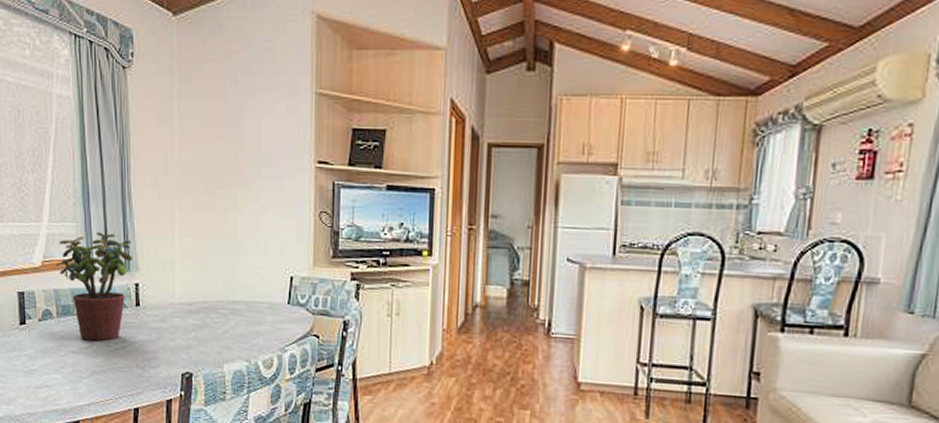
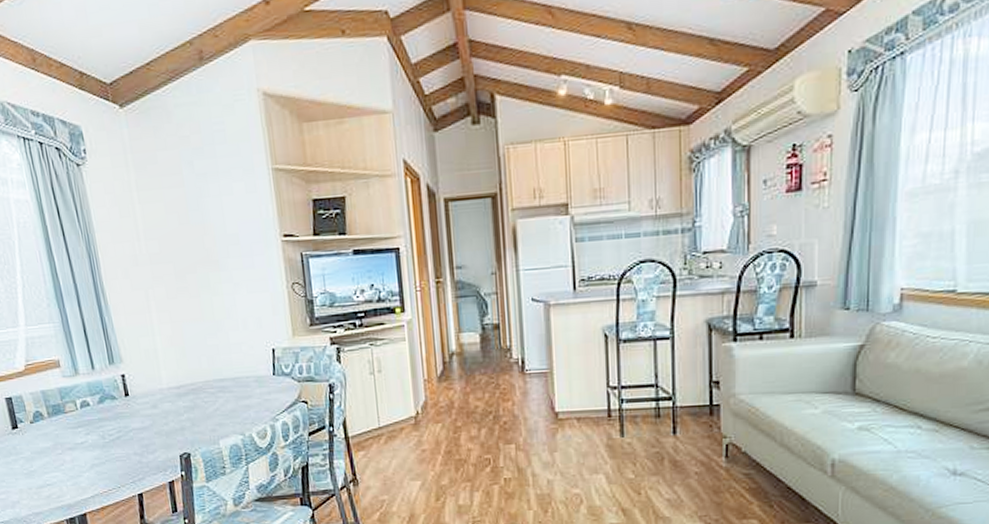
potted plant: present [55,231,132,341] -> none [39,329,115,436]

